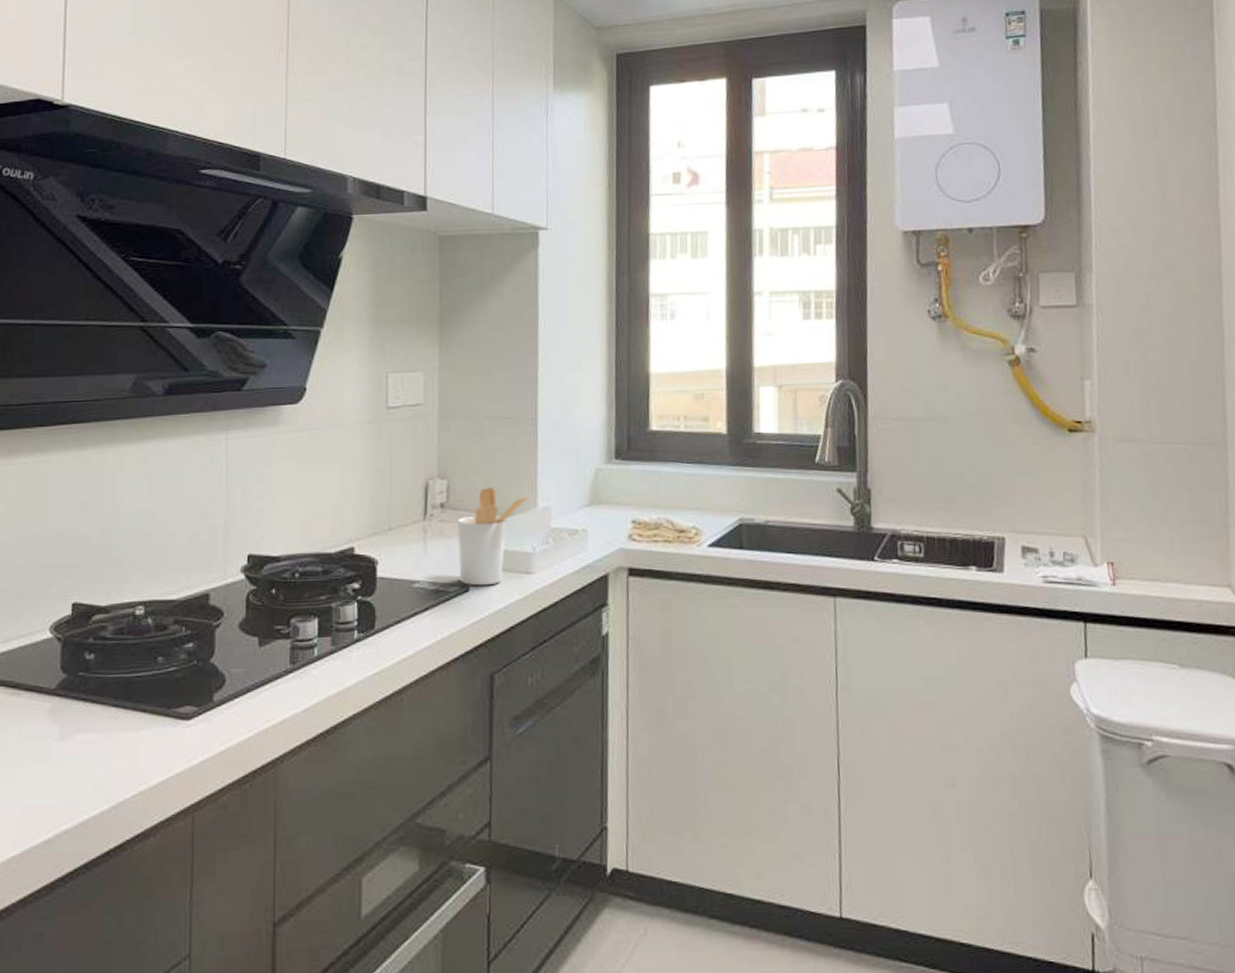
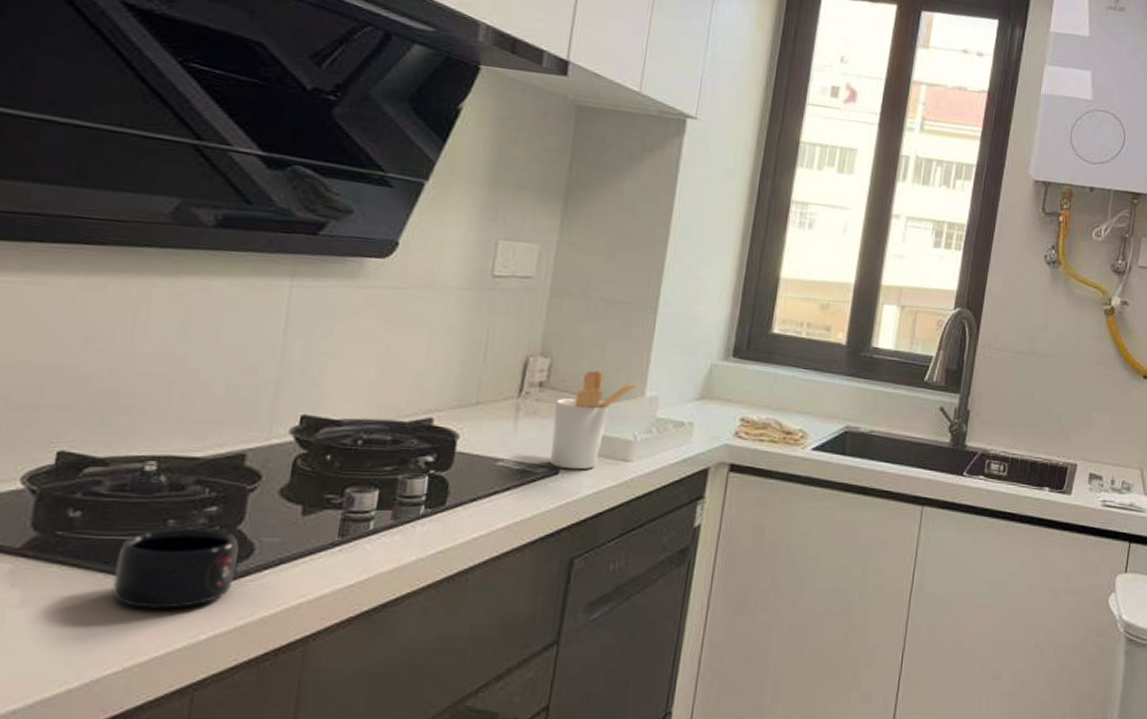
mug: none [123,663,213,738] -> present [112,527,239,609]

